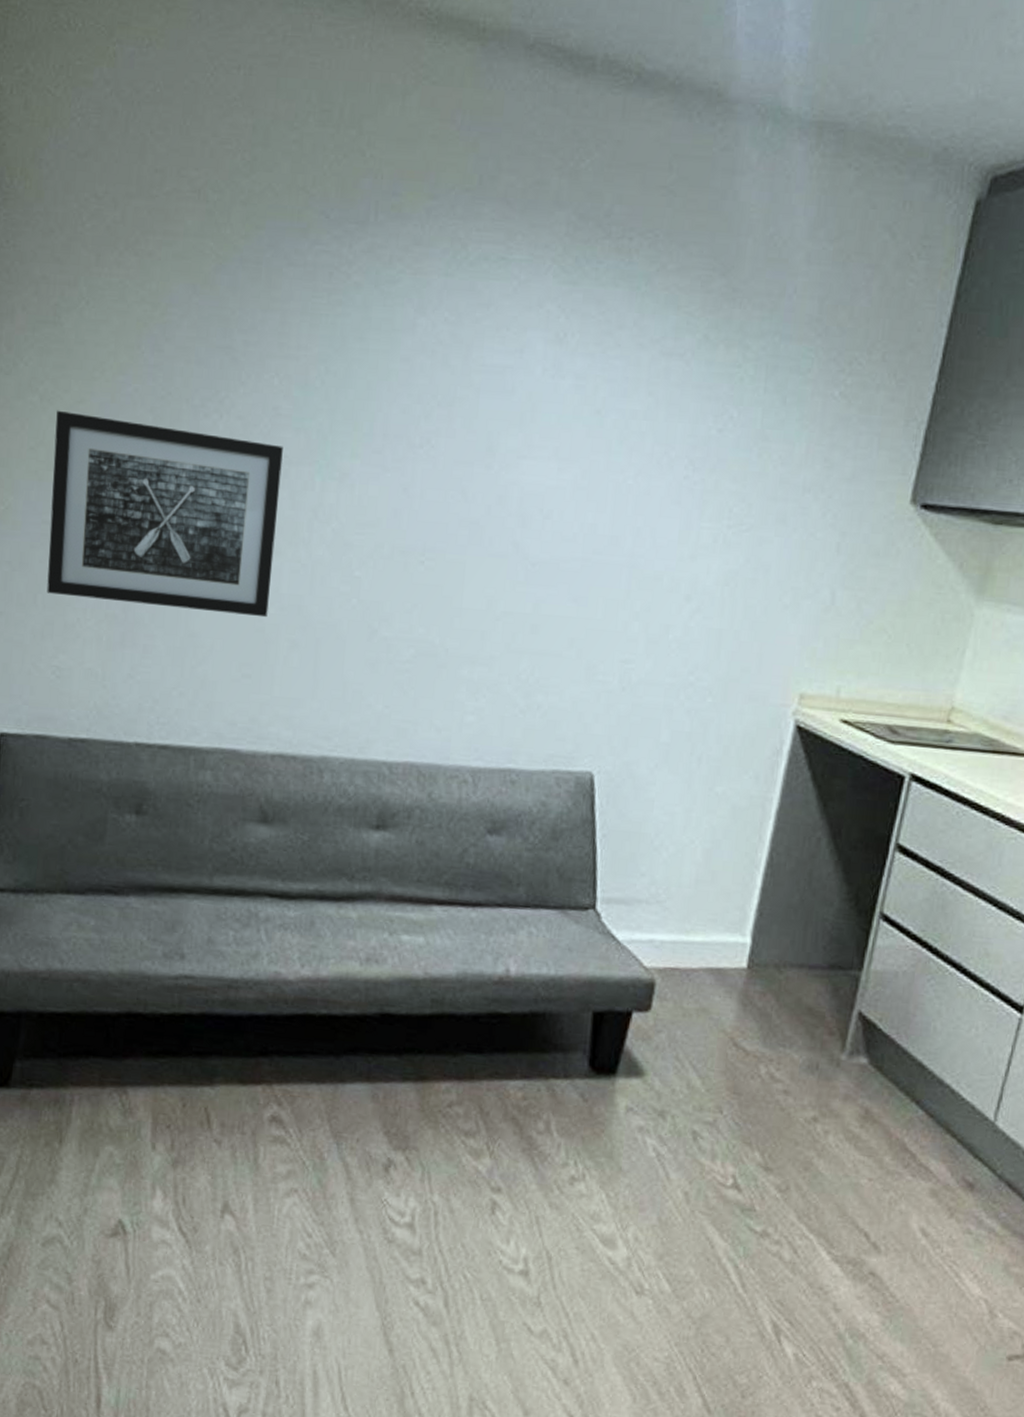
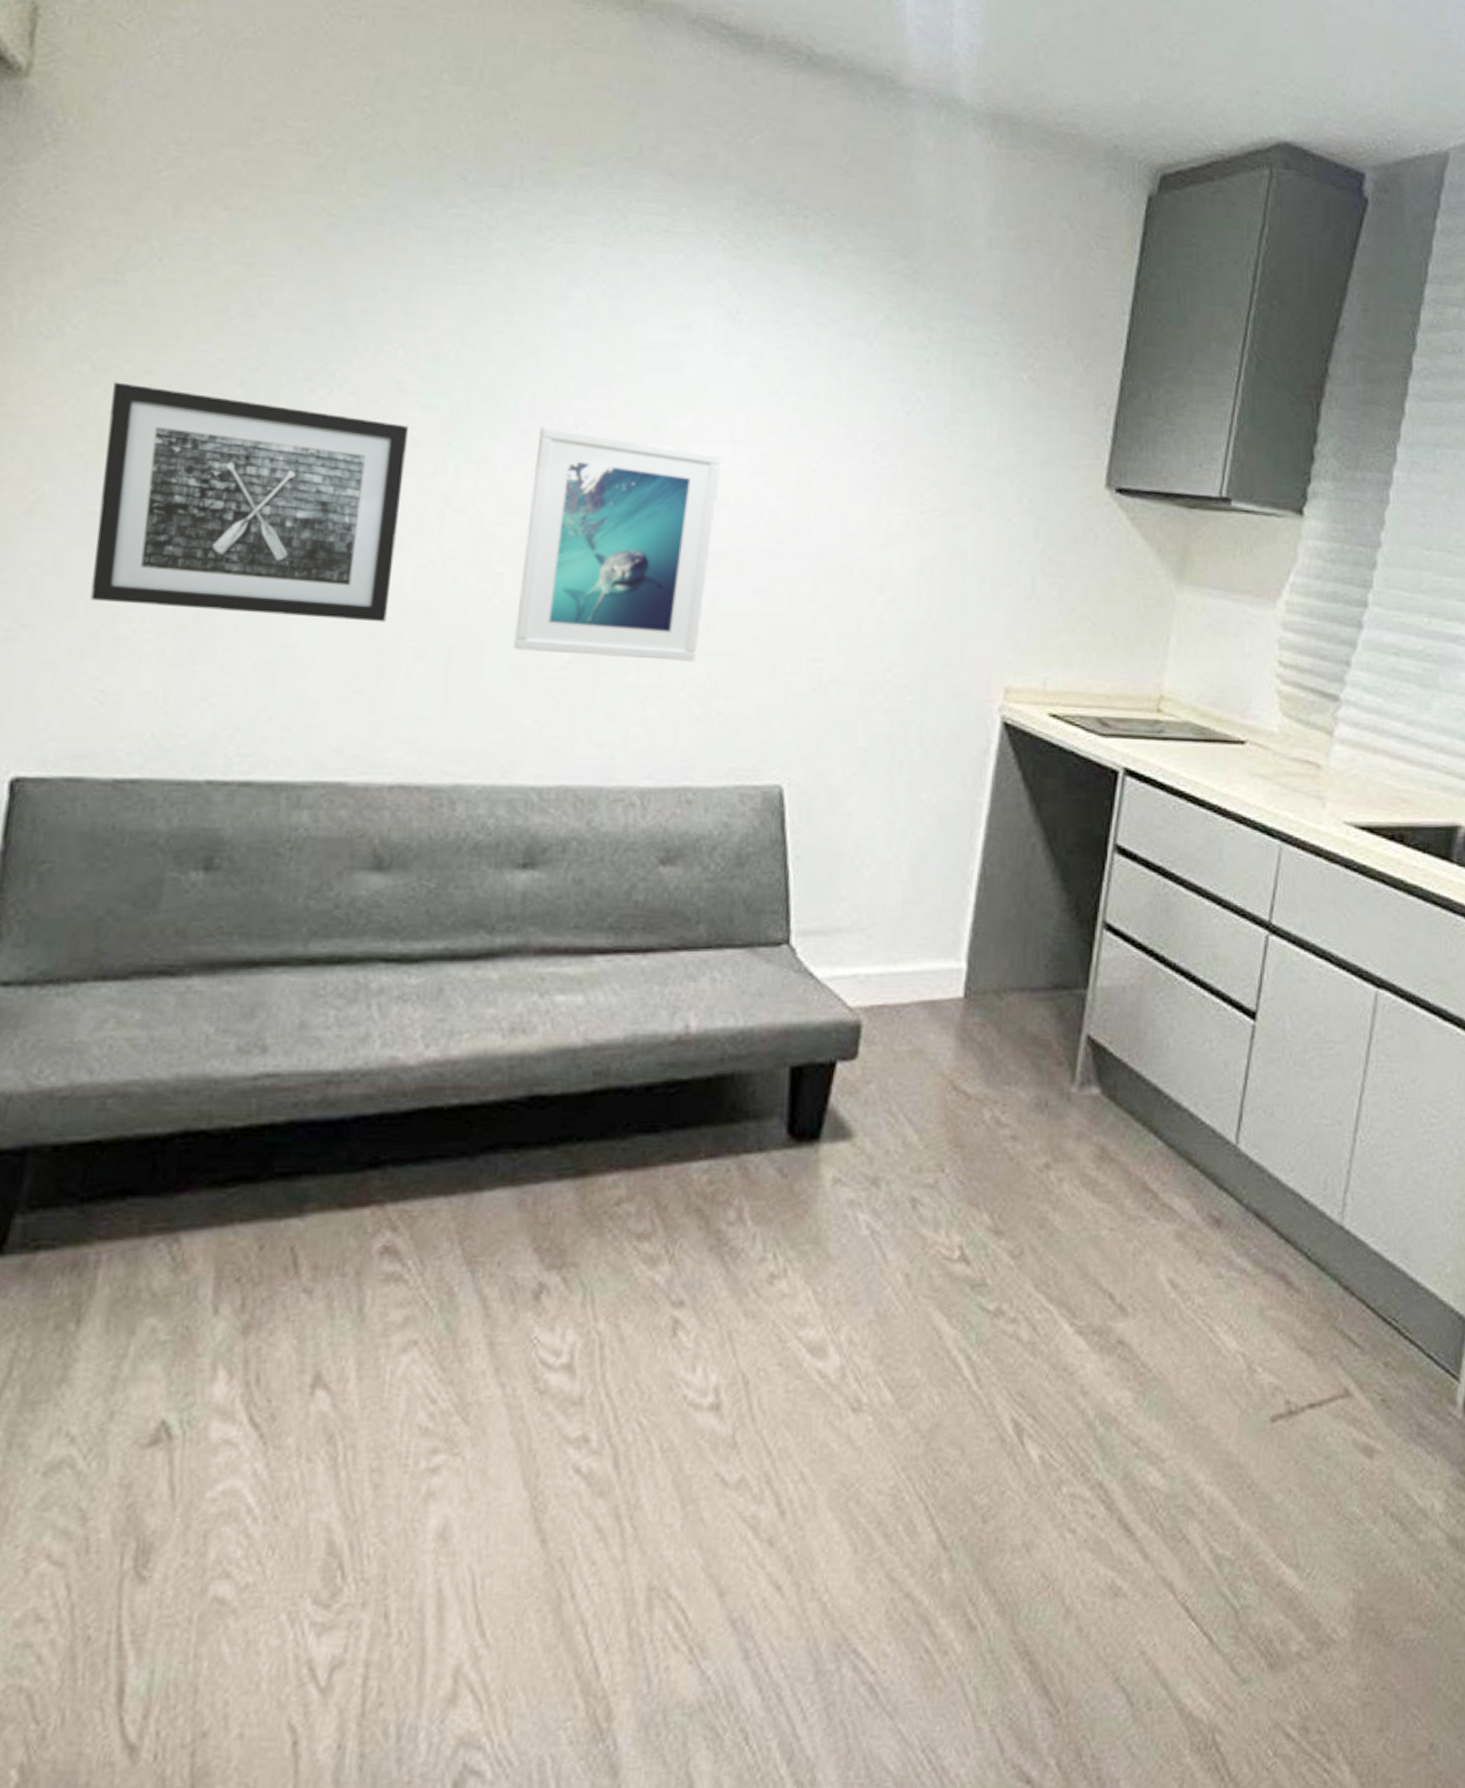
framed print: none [369,445,547,660] -> present [514,425,721,662]

